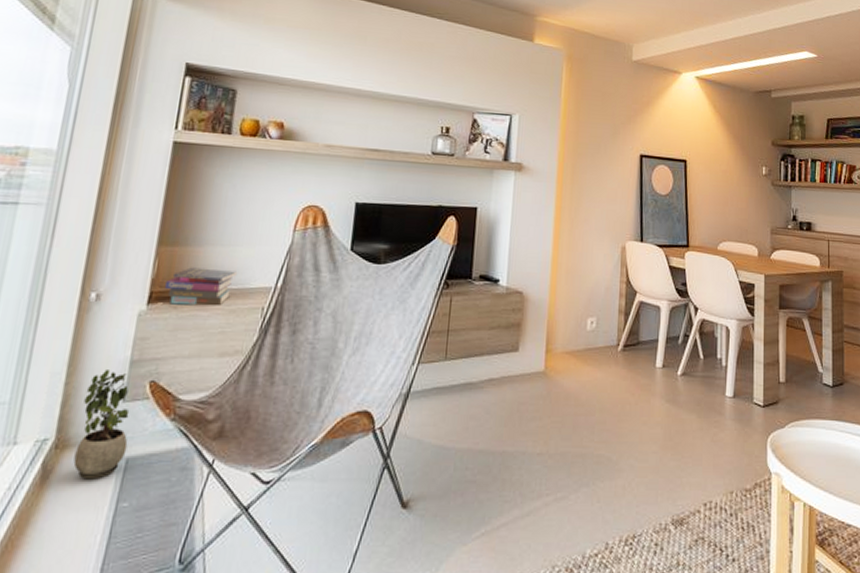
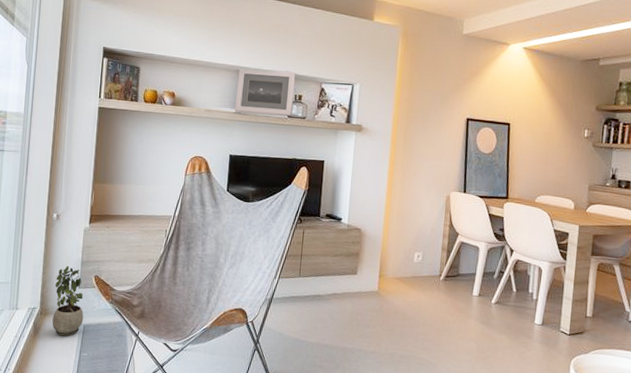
books: present [165,267,238,306] -> none [100,199,148,228]
picture frame: none [363,92,442,154] -> present [234,67,295,117]

